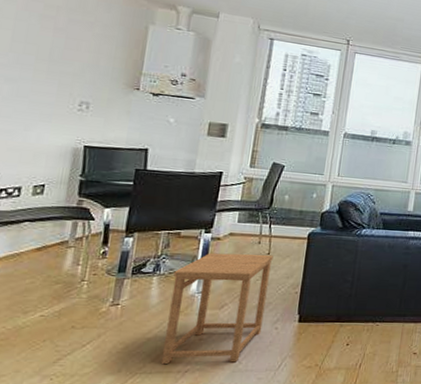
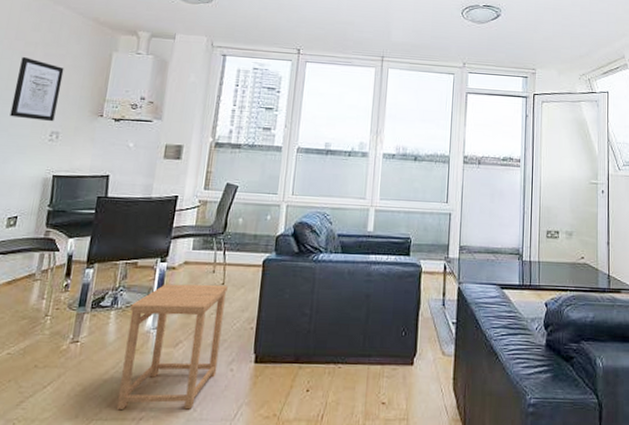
wall art: none [30,20,93,92] -> present [9,57,64,122]

